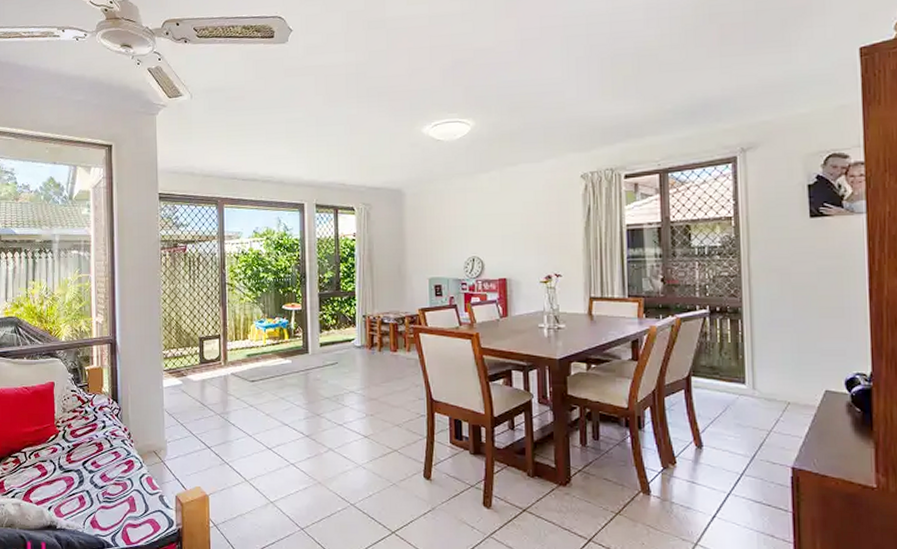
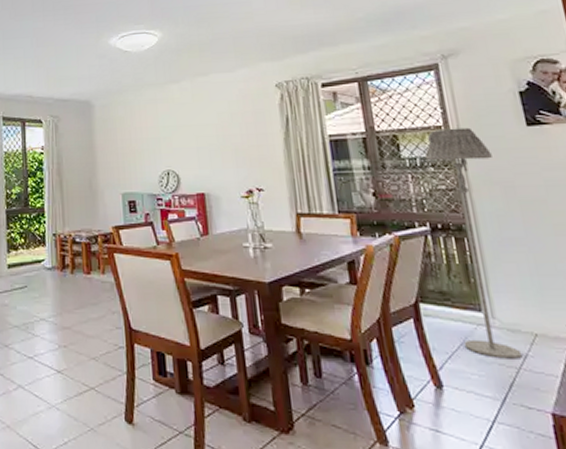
floor lamp: none [713,218,775,423] -> present [424,127,523,359]

